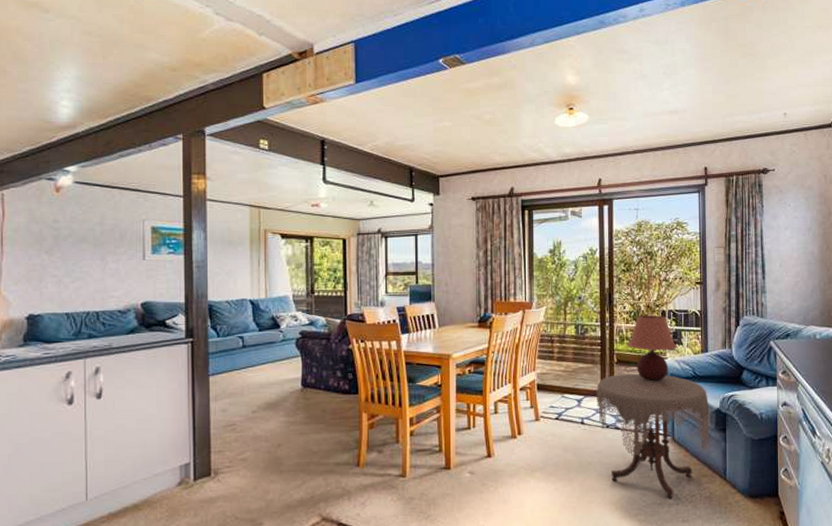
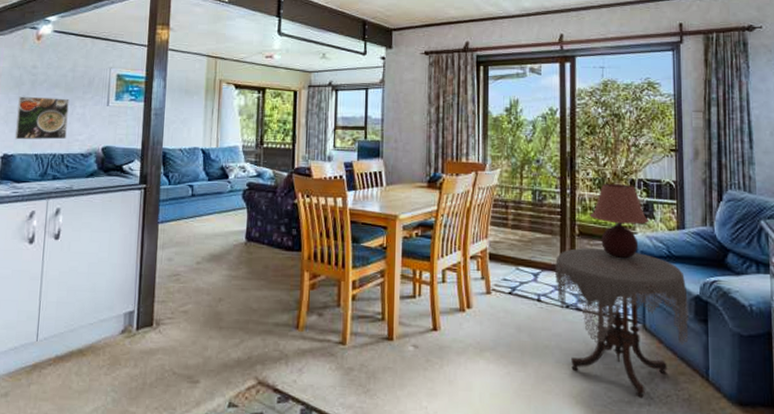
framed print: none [41,252,100,299] -> present [15,96,69,140]

